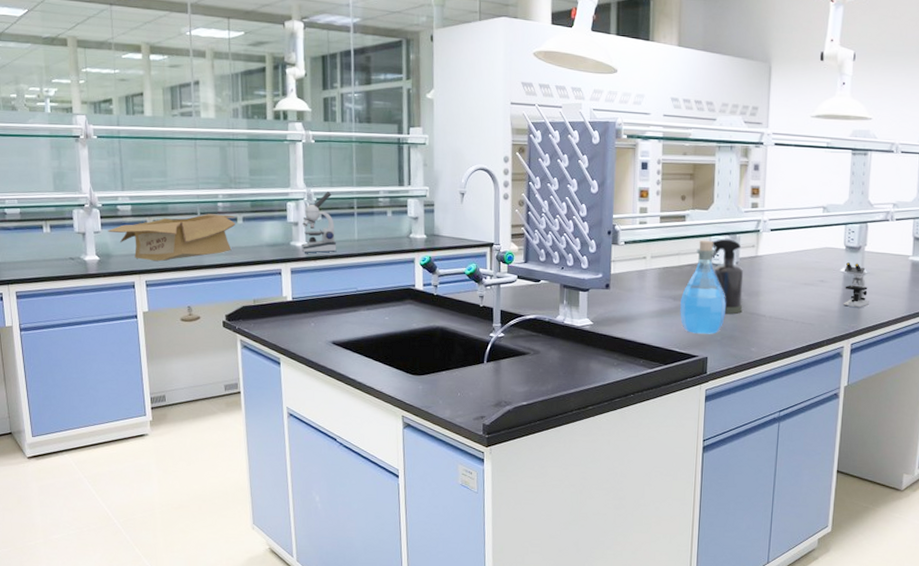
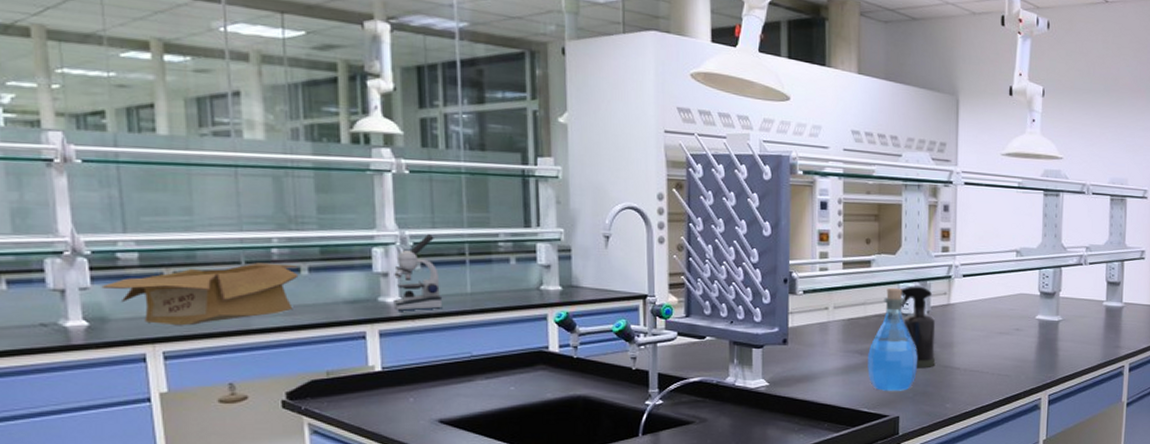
microscope: present [842,262,869,308] -> none [1039,309,1065,357]

